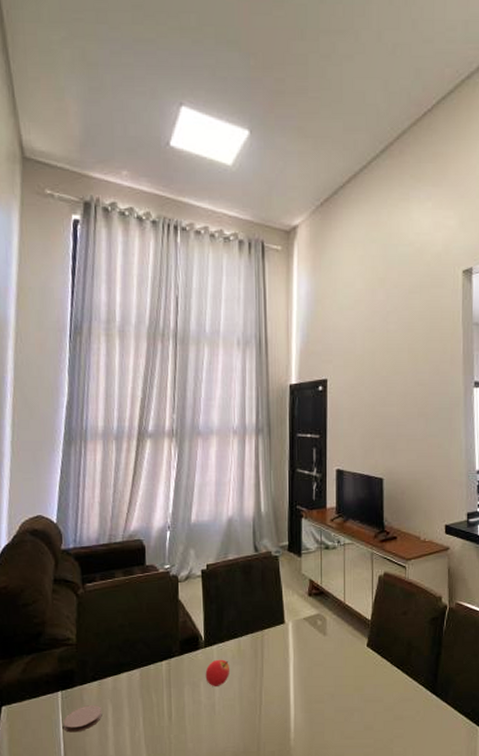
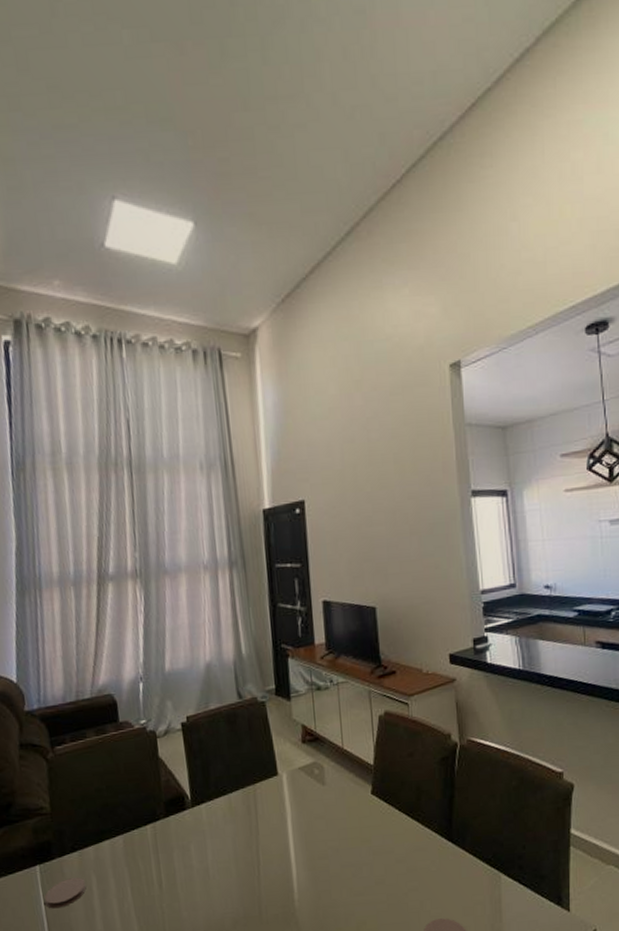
fruit: present [205,659,230,686] -> none [195,818,222,849]

